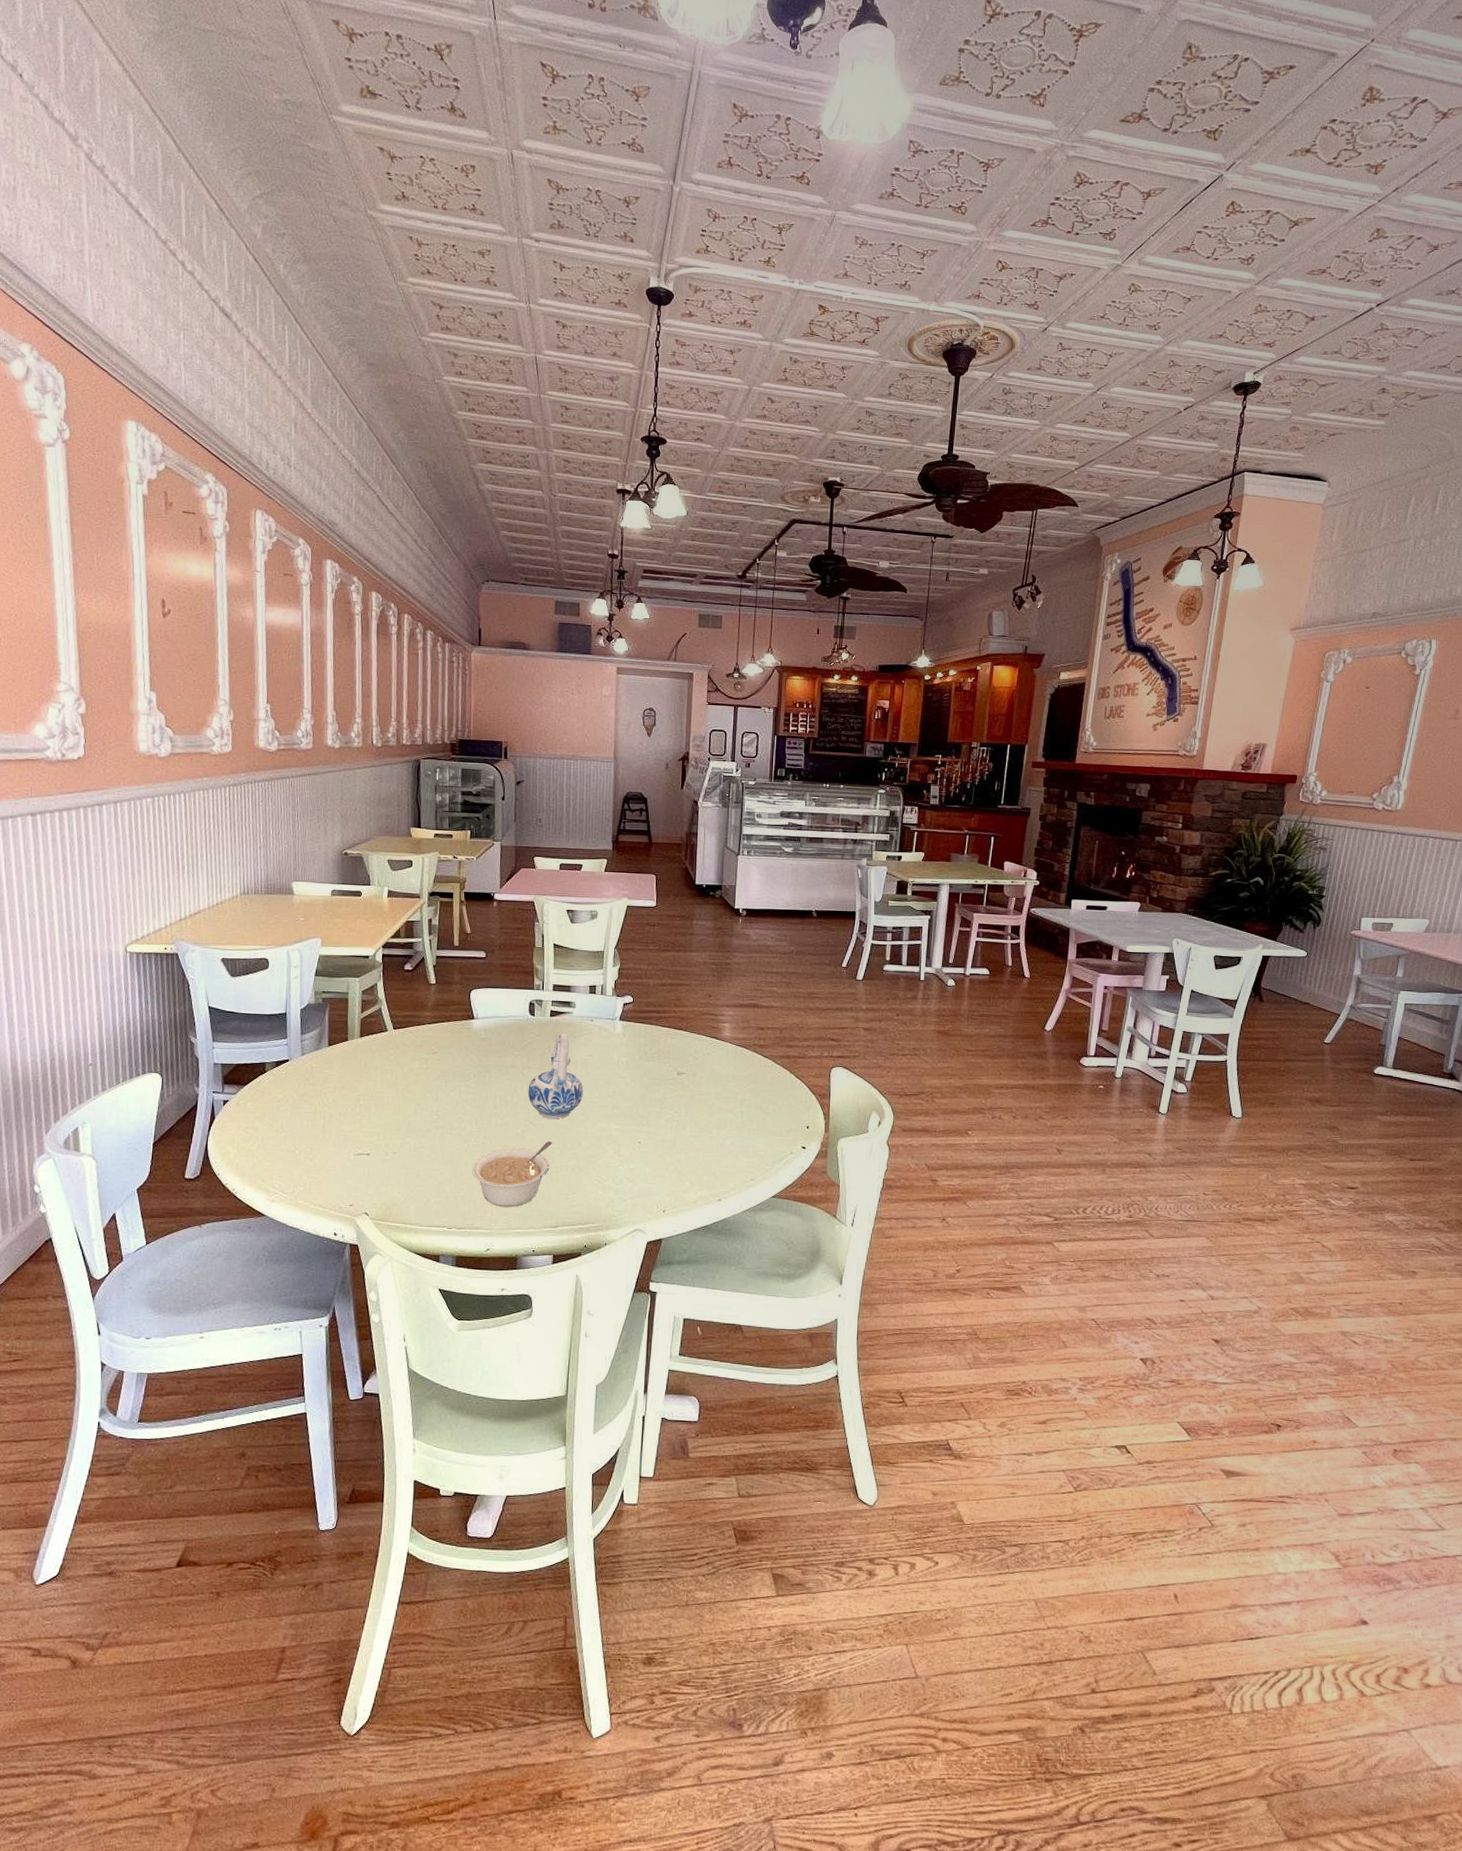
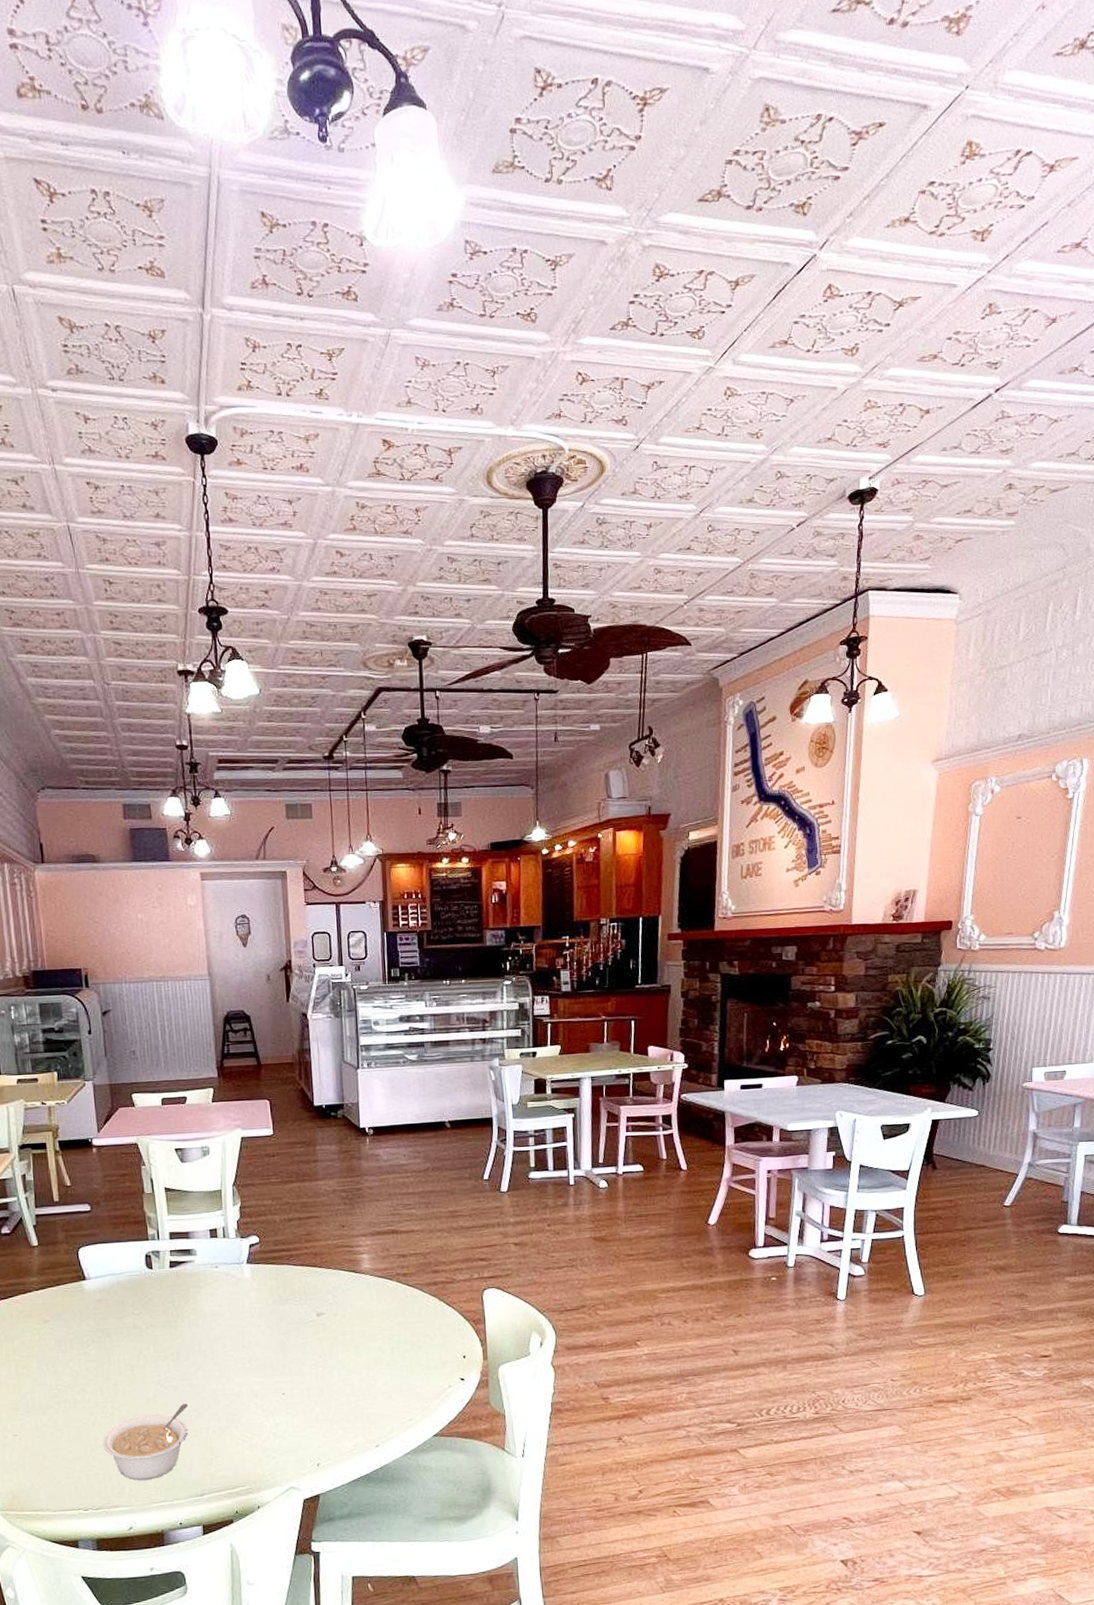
ceramic pitcher: present [528,1033,583,1119] -> none [154,1284,216,1380]

